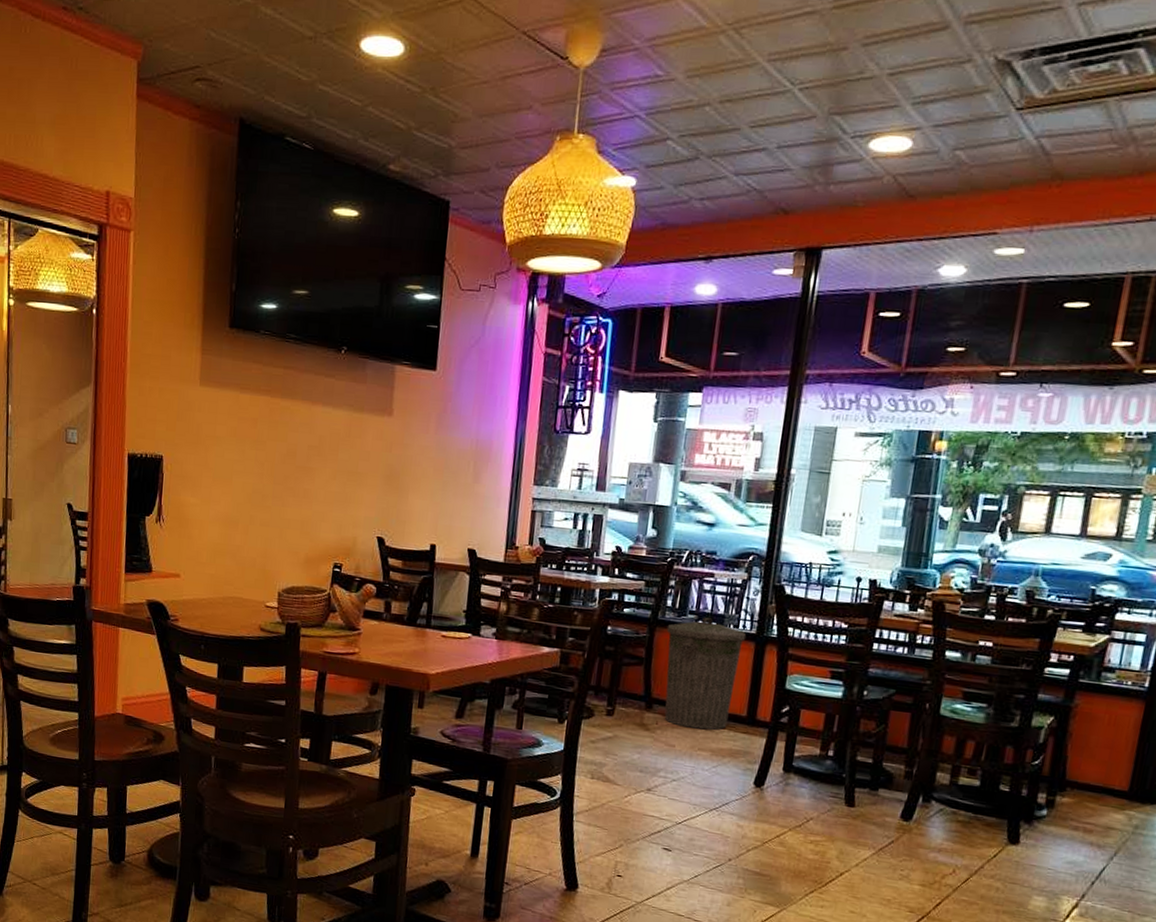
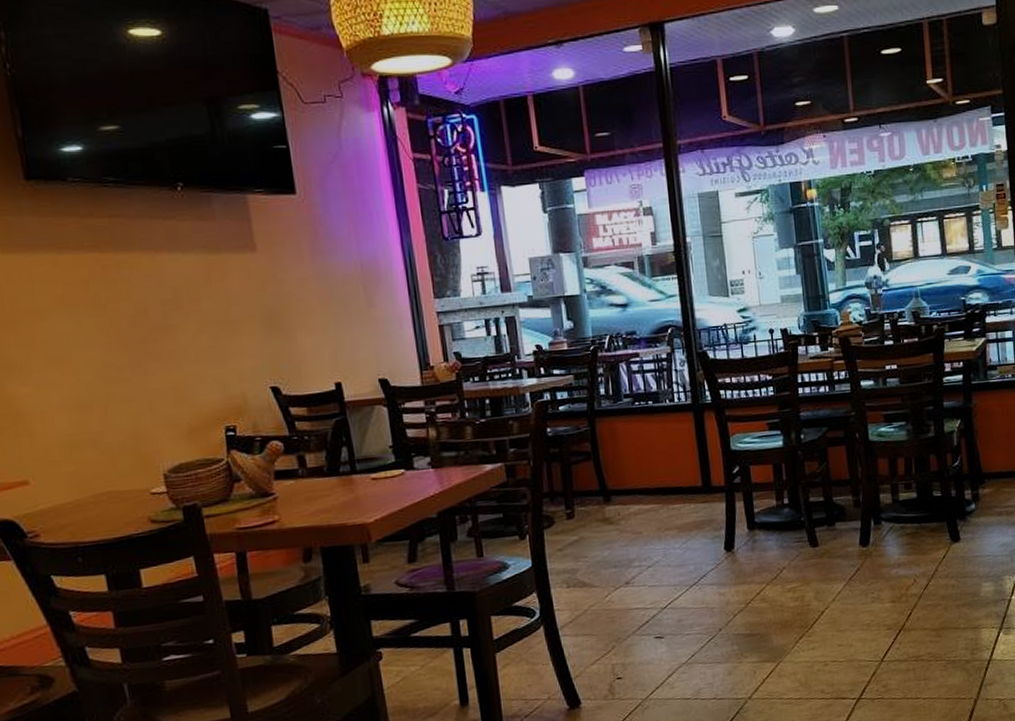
trash can: present [664,617,747,730] -> none [606,397,687,512]

